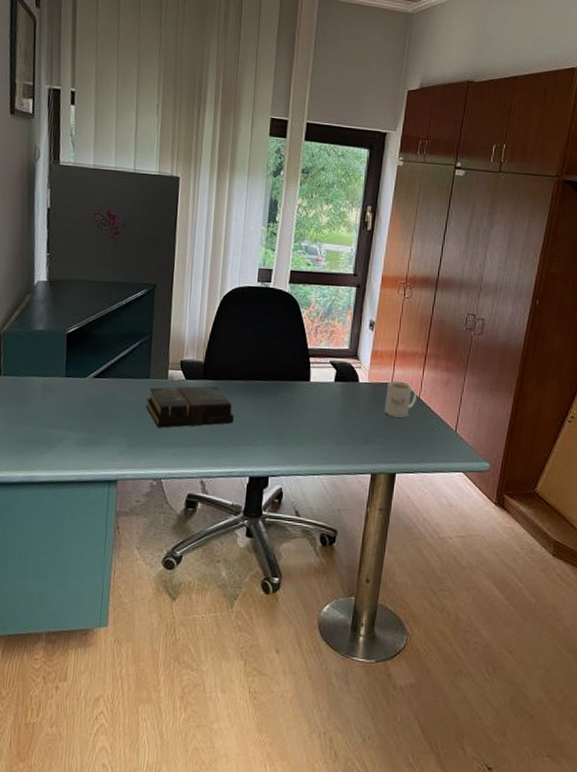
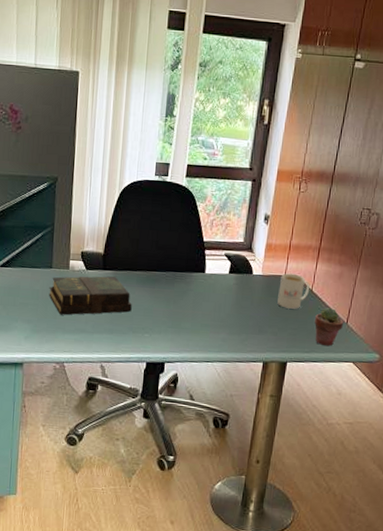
potted succulent: none [423,415,453,456] -> present [315,307,344,347]

